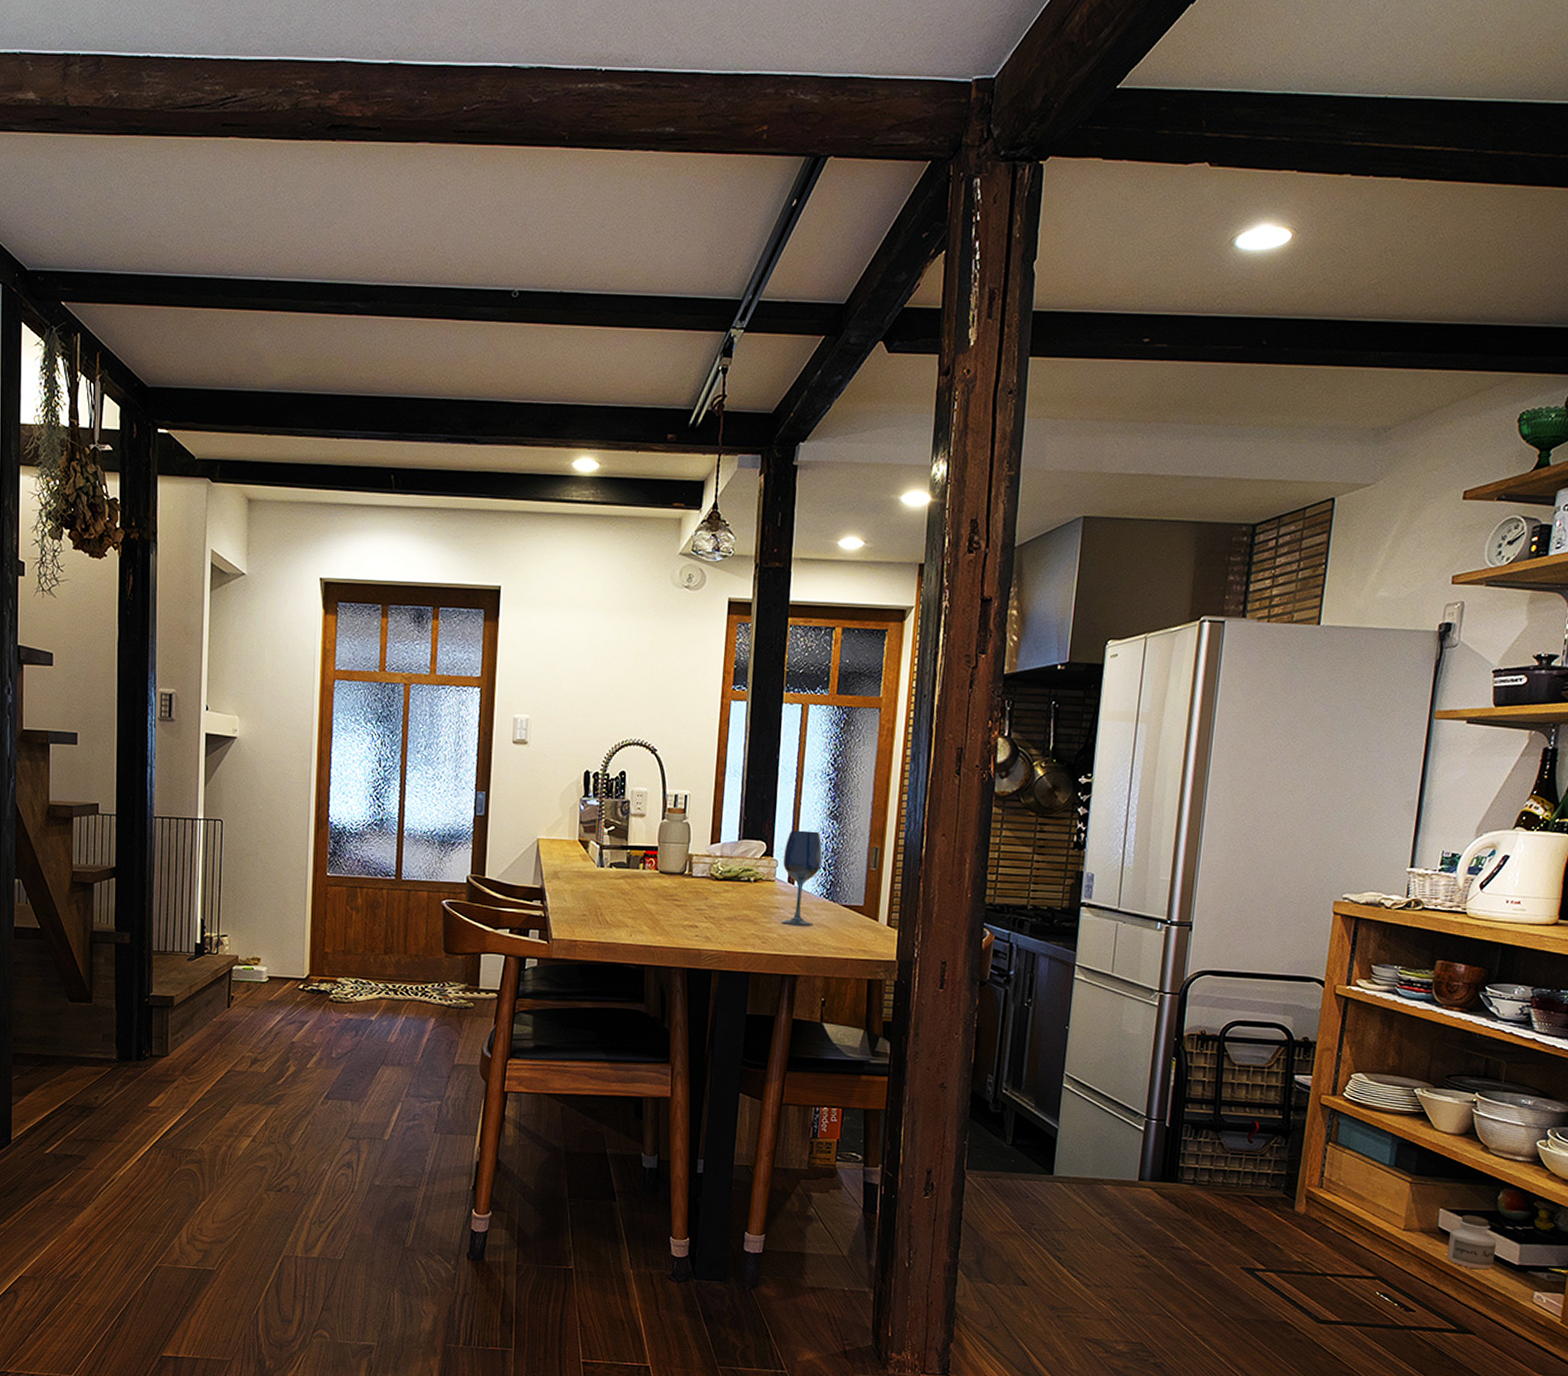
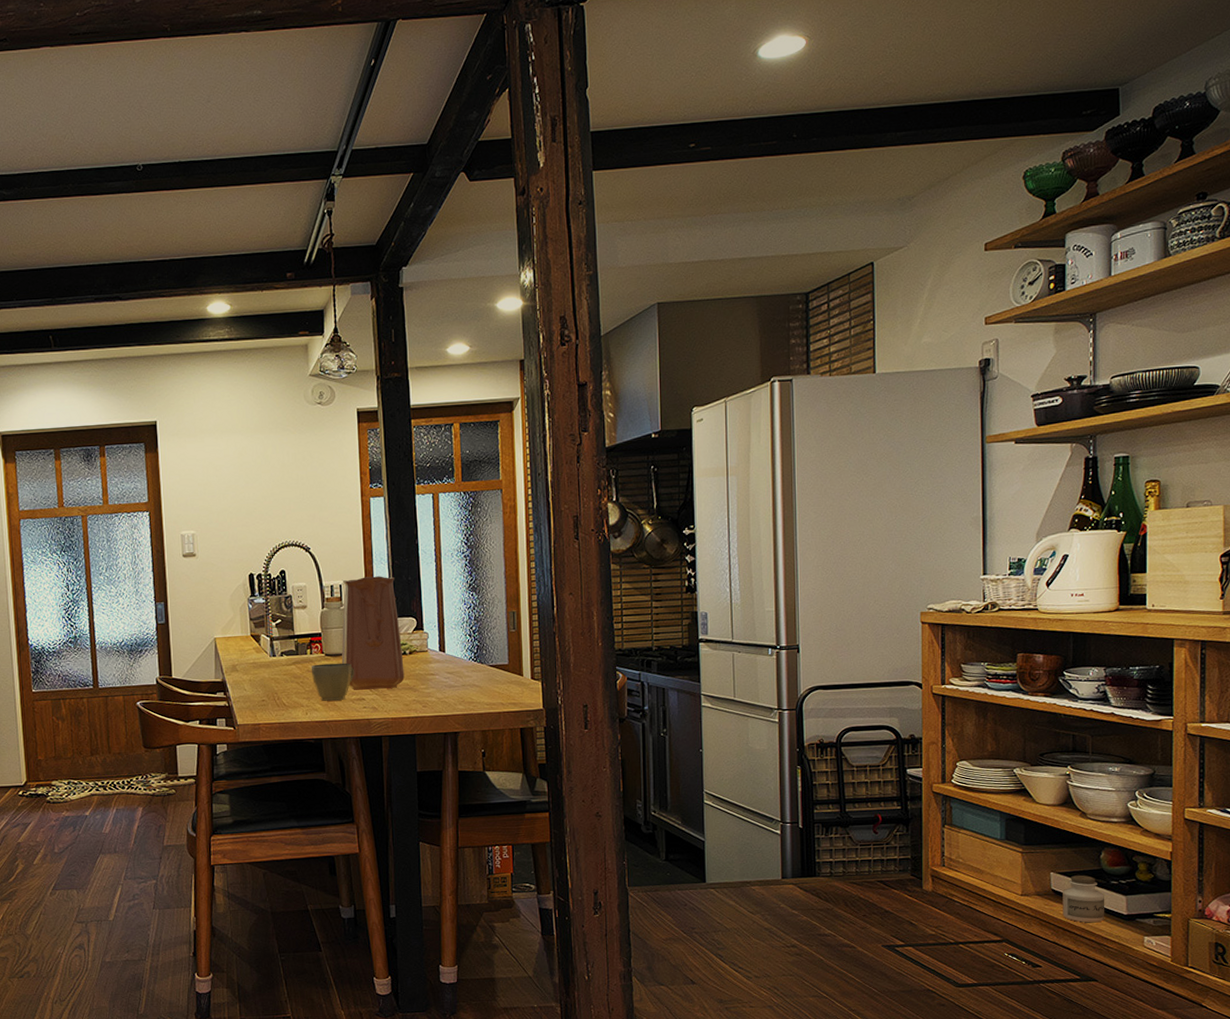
cup: none [641,881,690,925] -> present [311,663,354,701]
vase: none [676,789,747,918] -> present [341,576,405,690]
wineglass: present [780,830,823,927] -> none [432,603,467,689]

